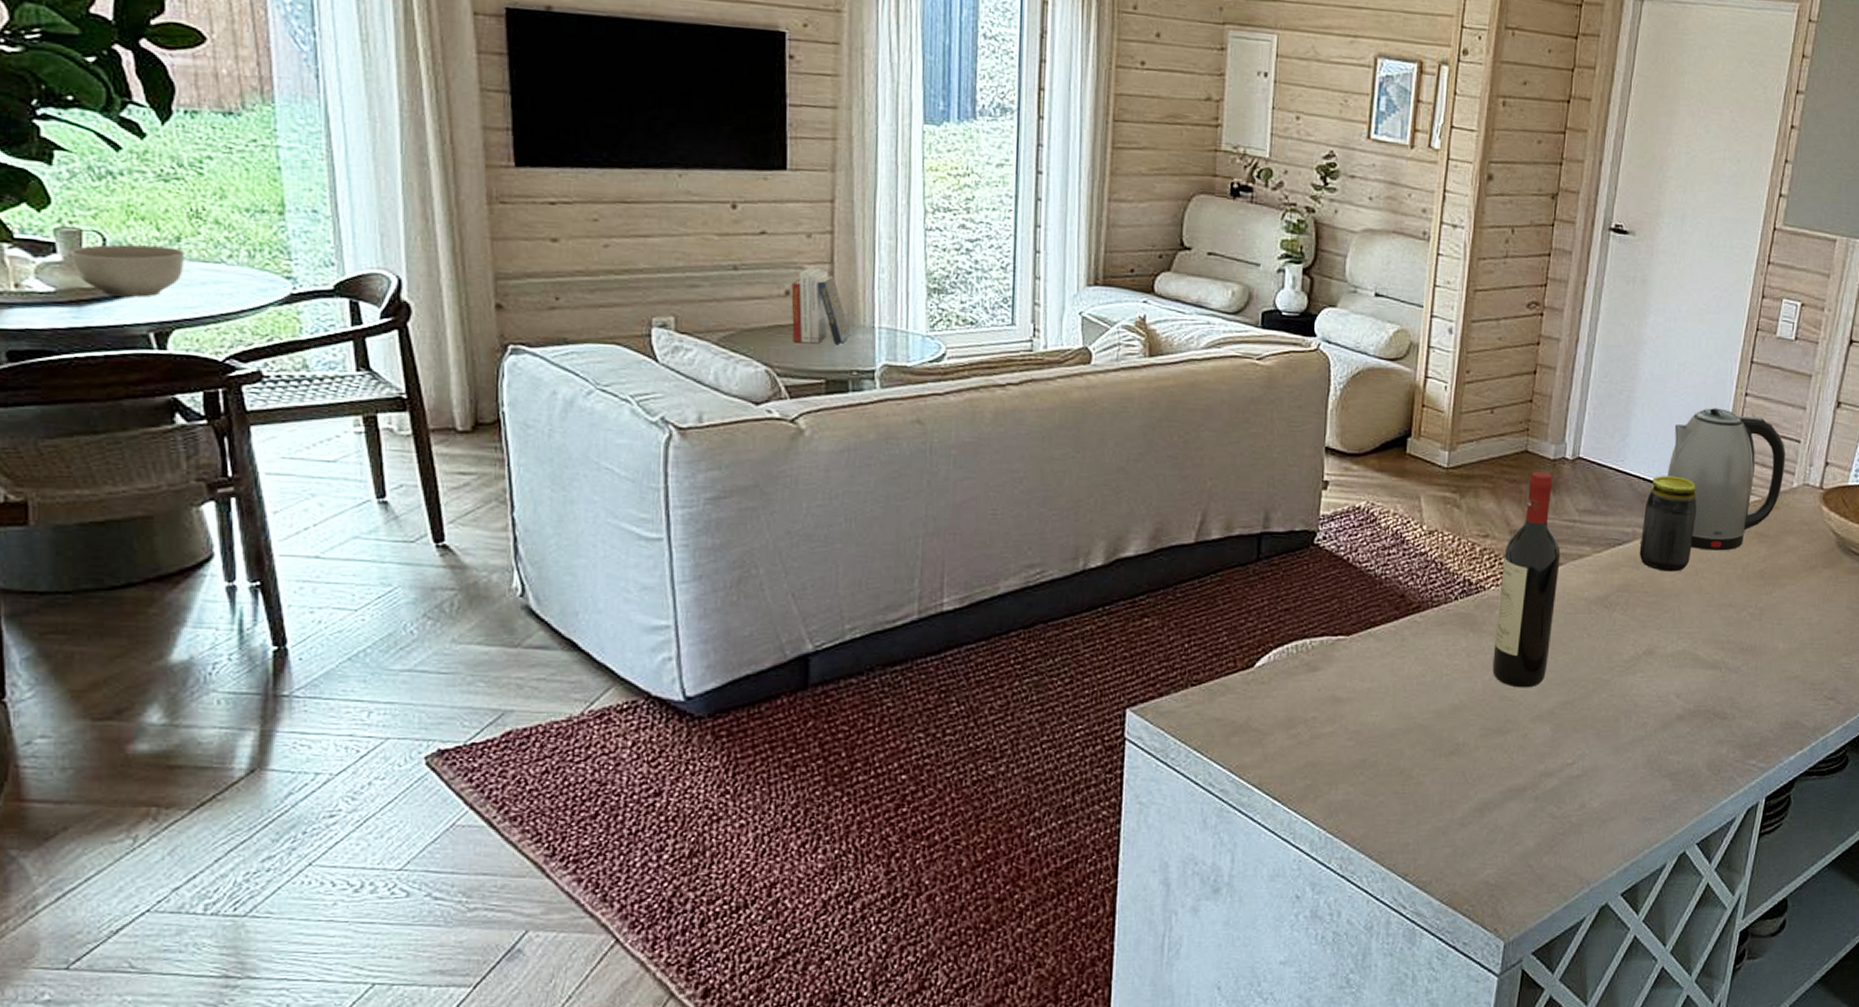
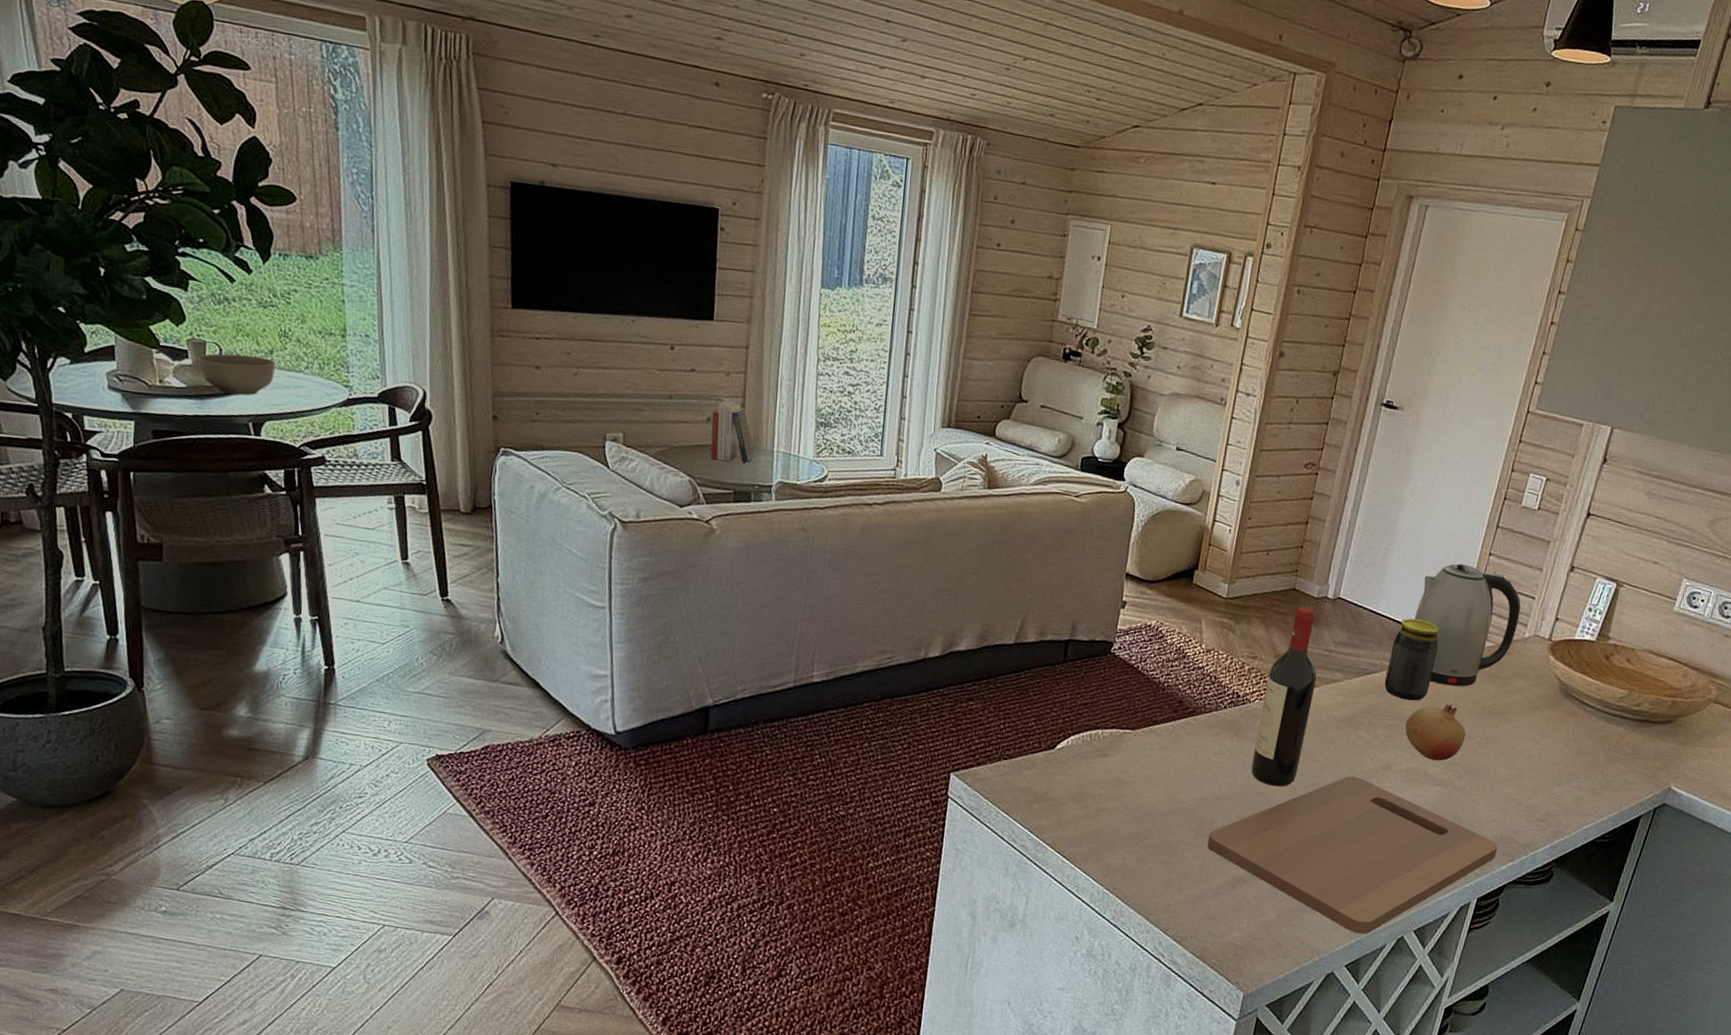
cutting board: none [1447,666,1784,854] -> present [1207,776,1498,934]
fruit: none [1666,571,1737,640] -> present [1405,703,1466,761]

